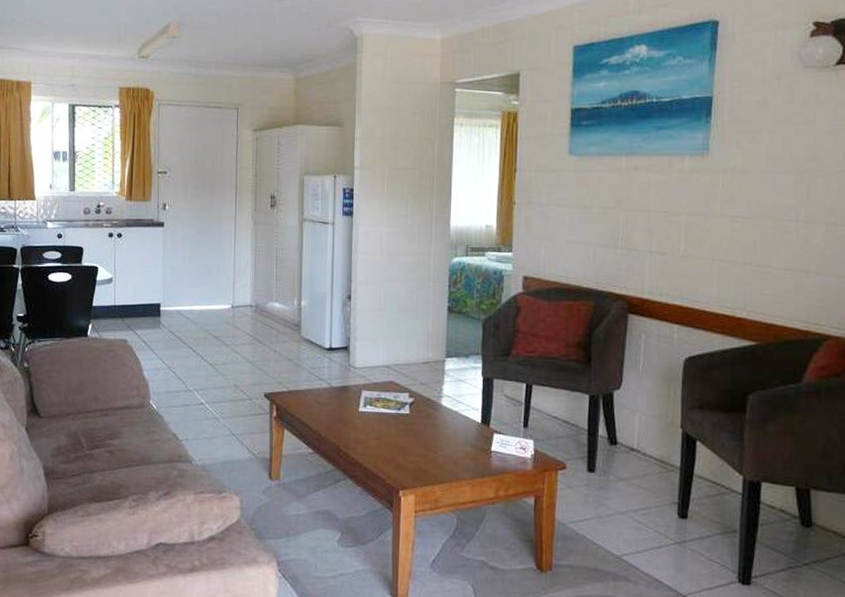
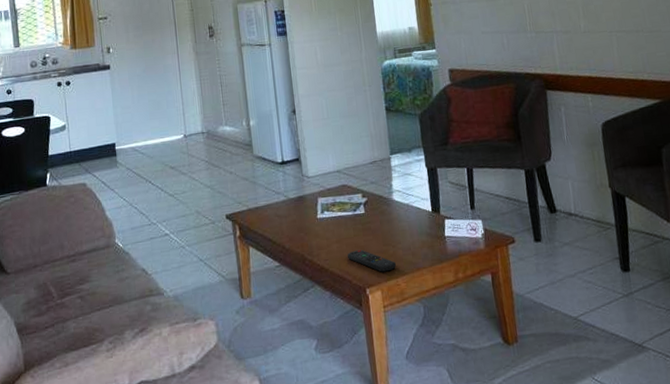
remote control: none [385,450,434,477] -> present [347,249,396,272]

